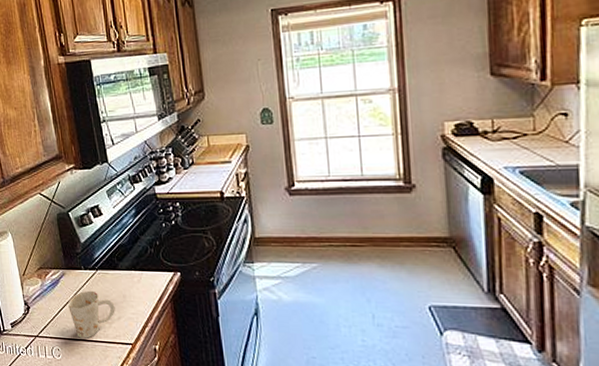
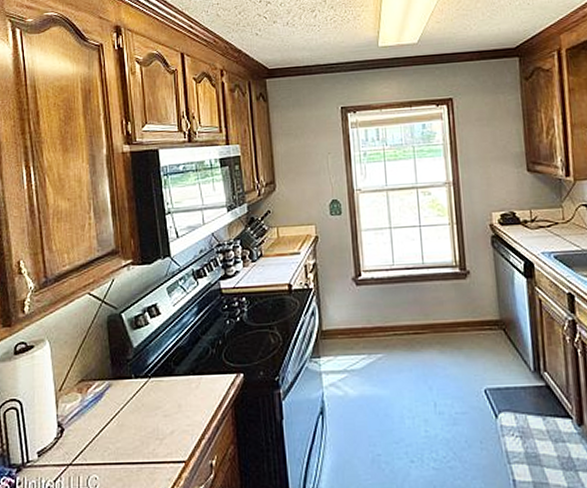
mug: present [68,290,115,340] -> none [112,402,168,463]

